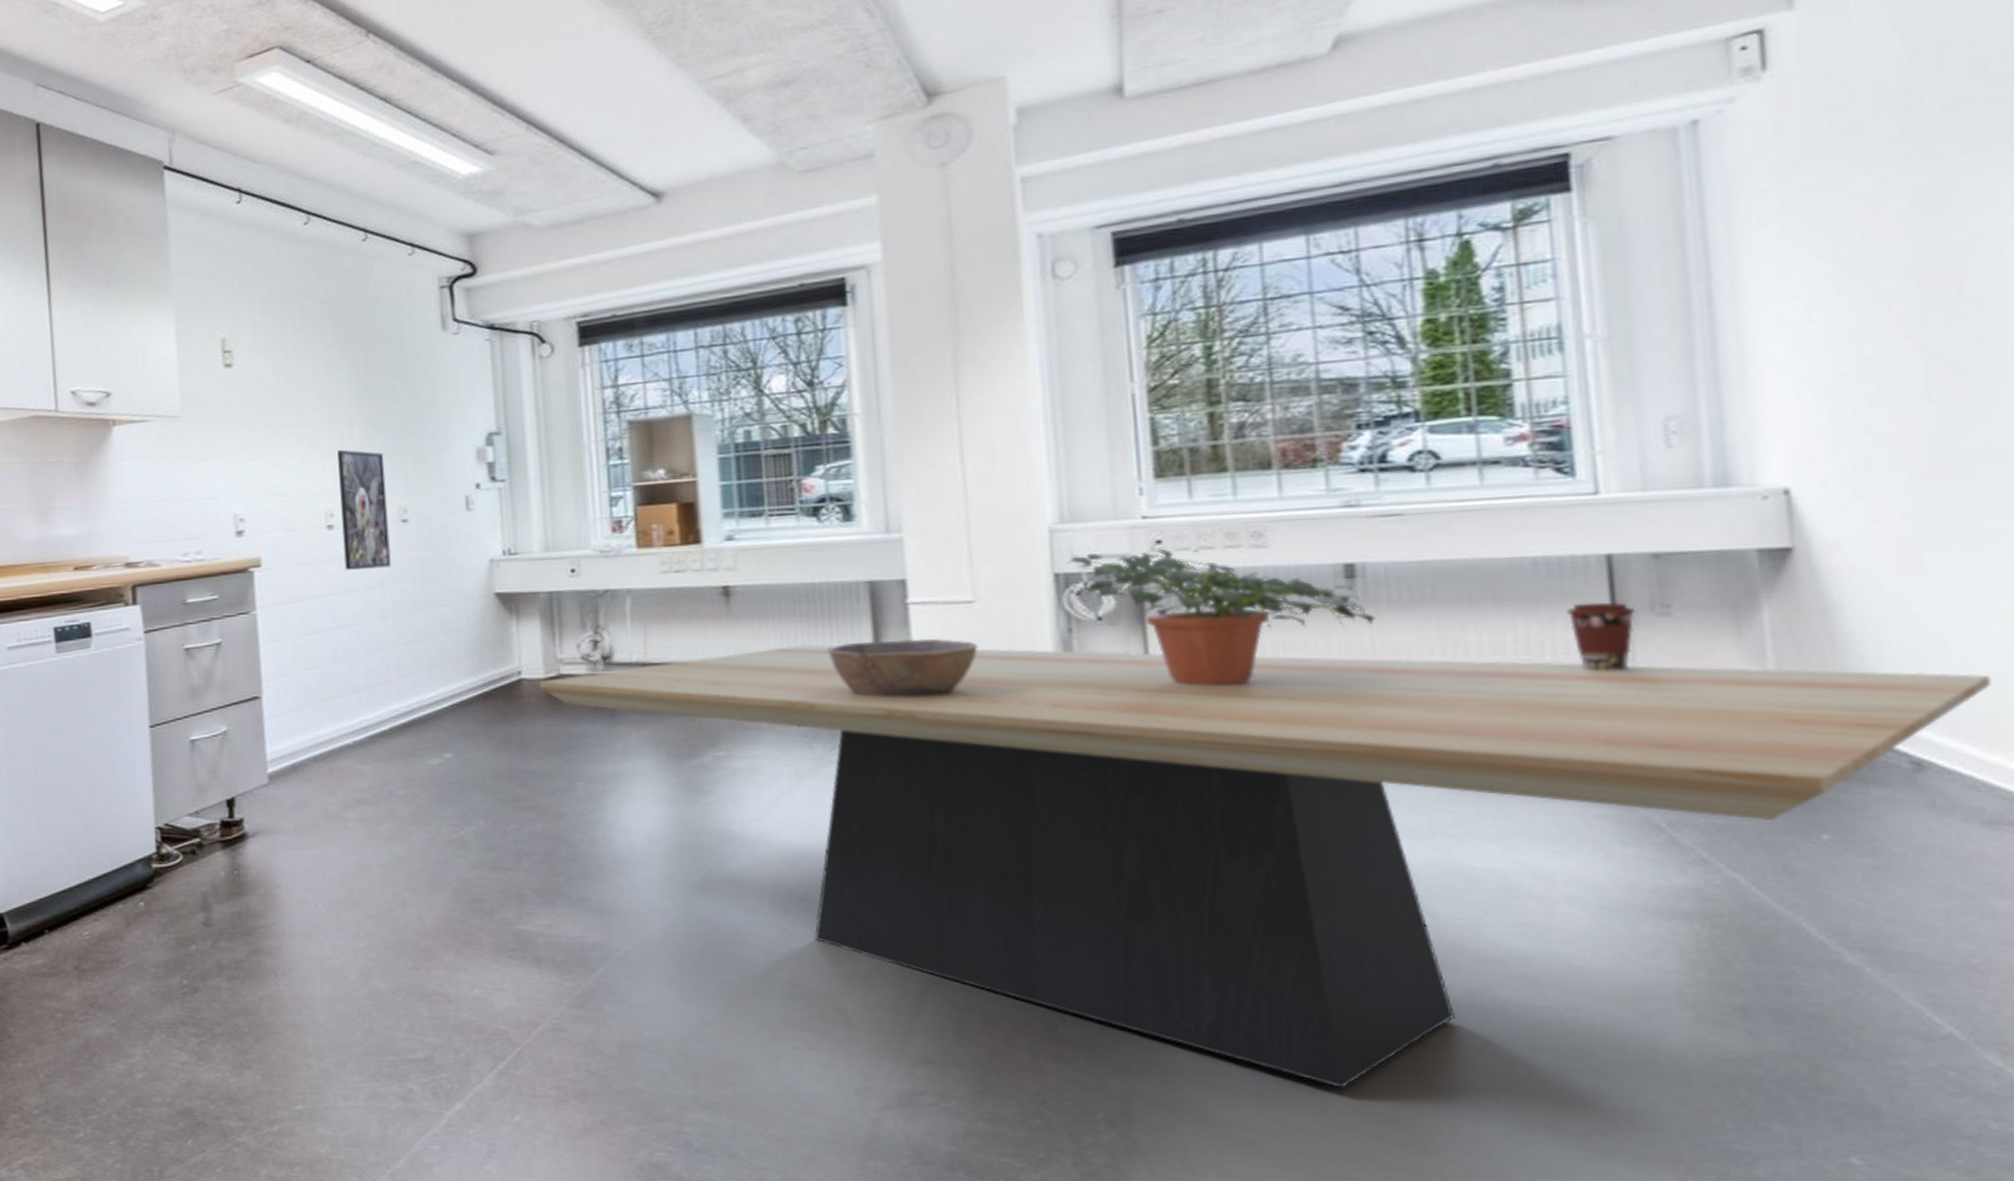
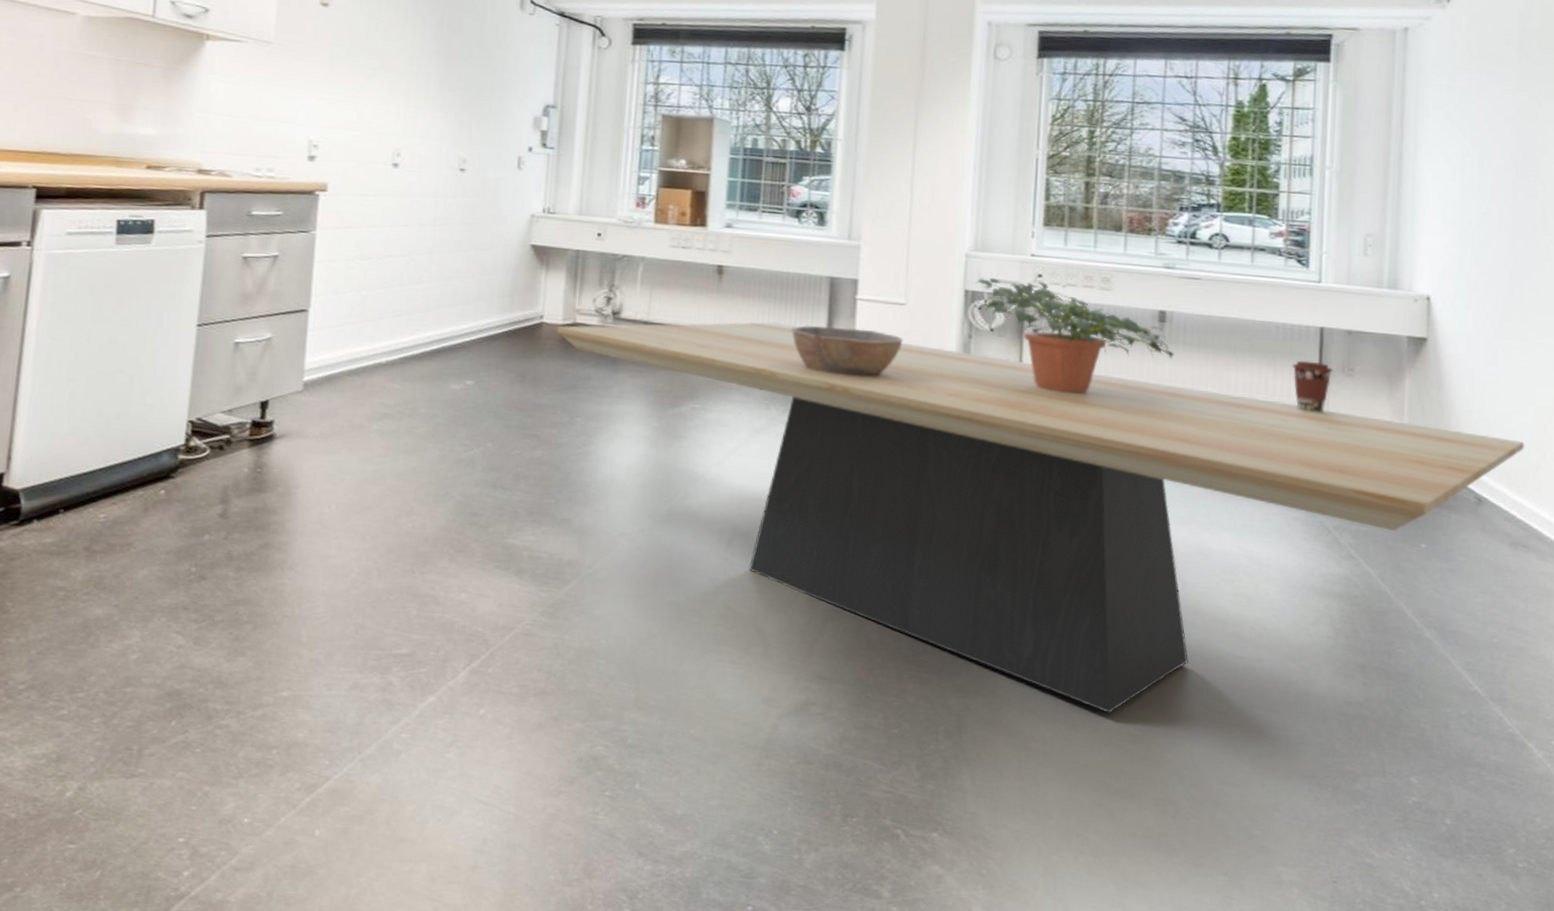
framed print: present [337,449,391,570] -> none [403,97,453,209]

